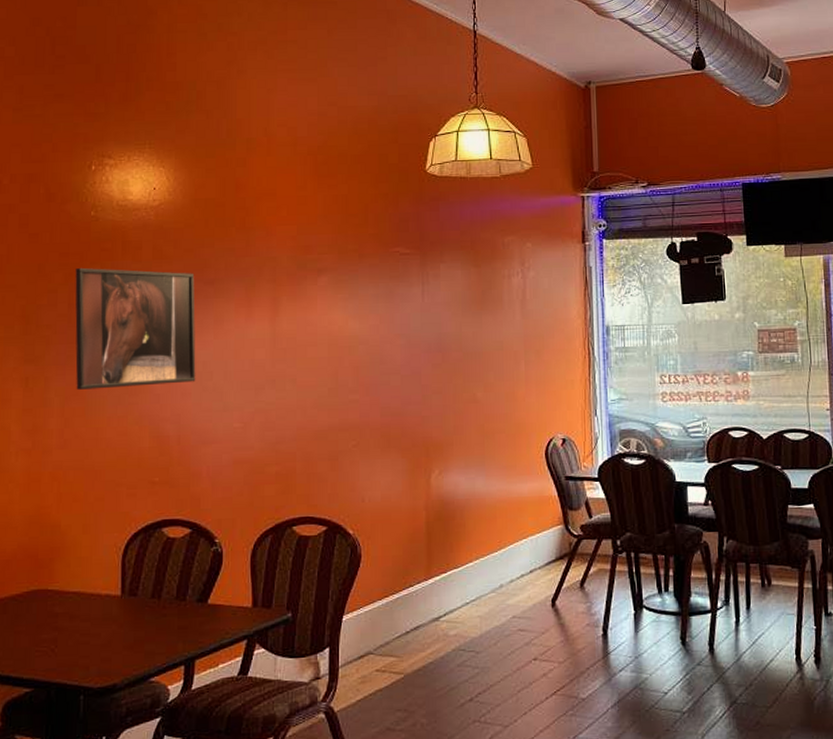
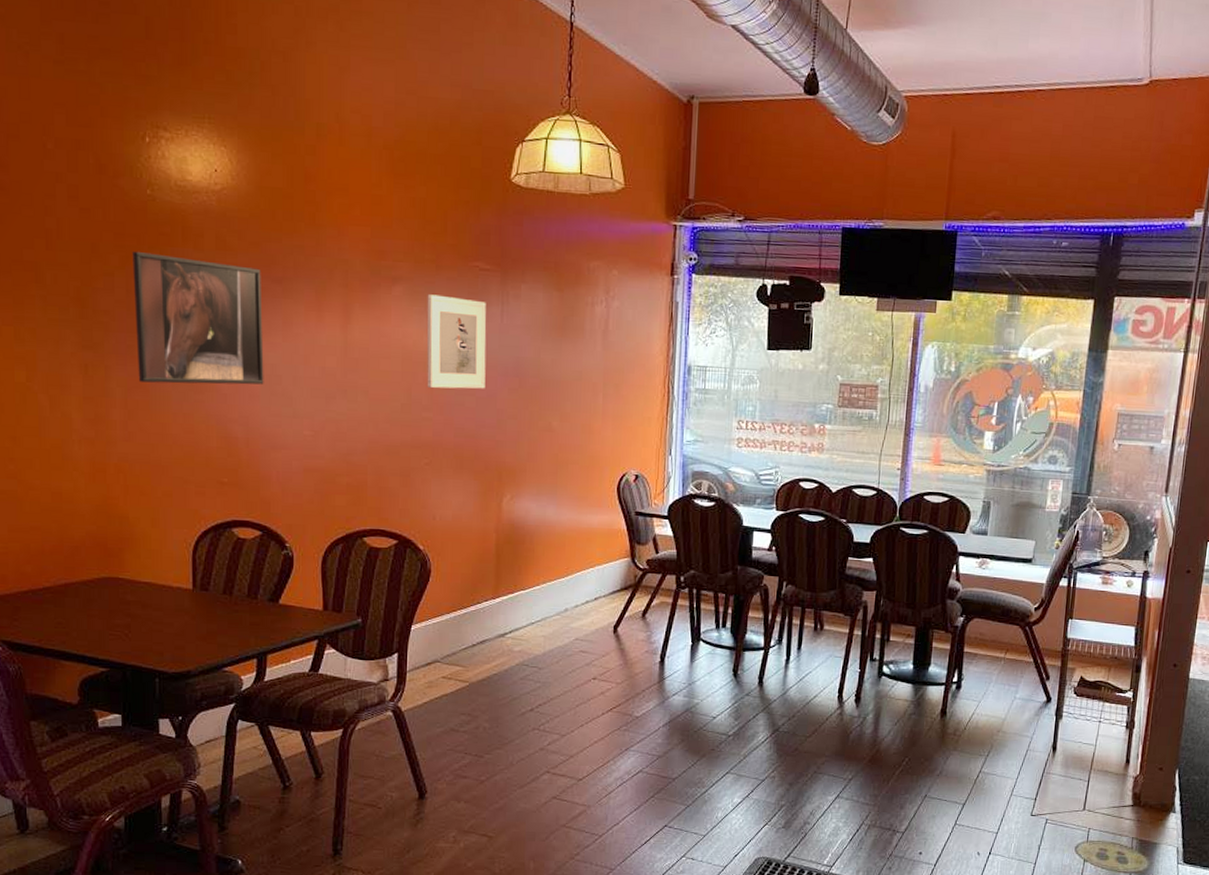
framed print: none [351,281,410,371] -> present [426,294,487,389]

